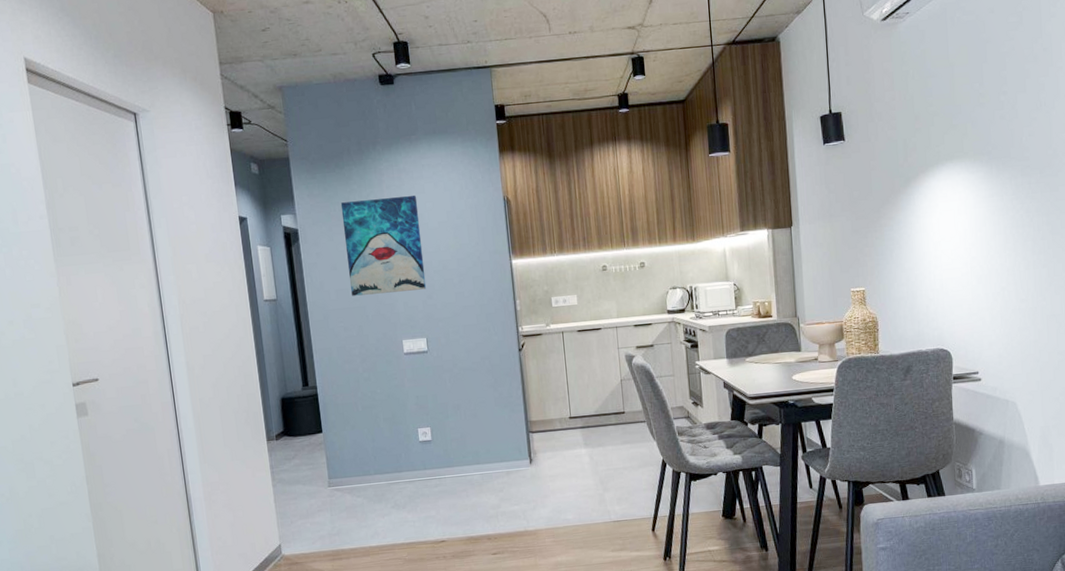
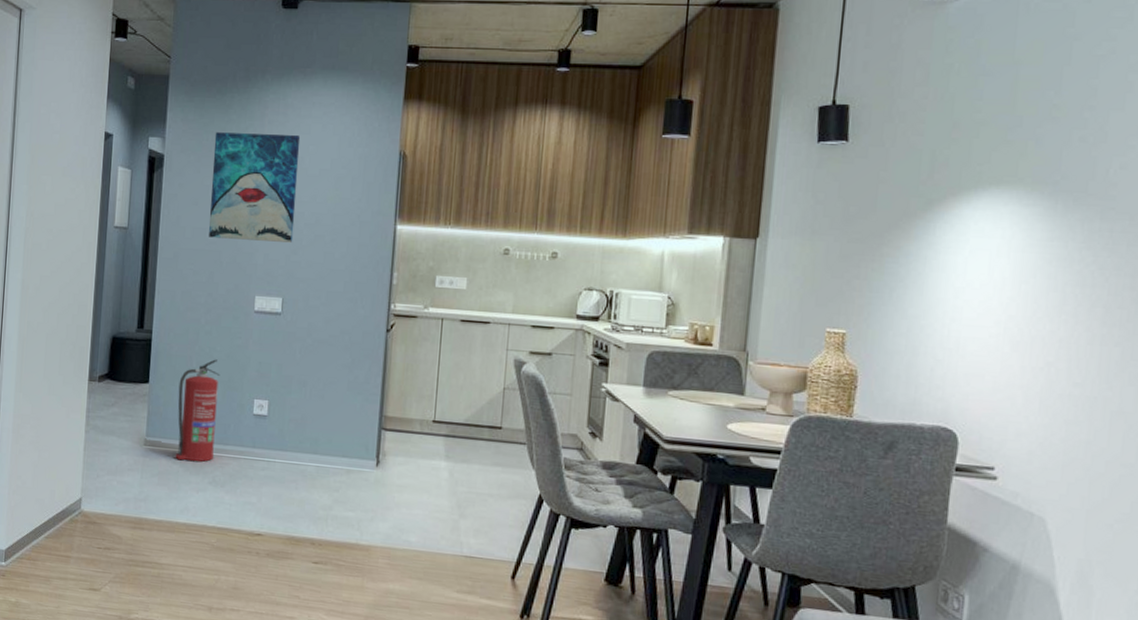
fire extinguisher: none [349,401,392,494] -> present [175,359,220,462]

